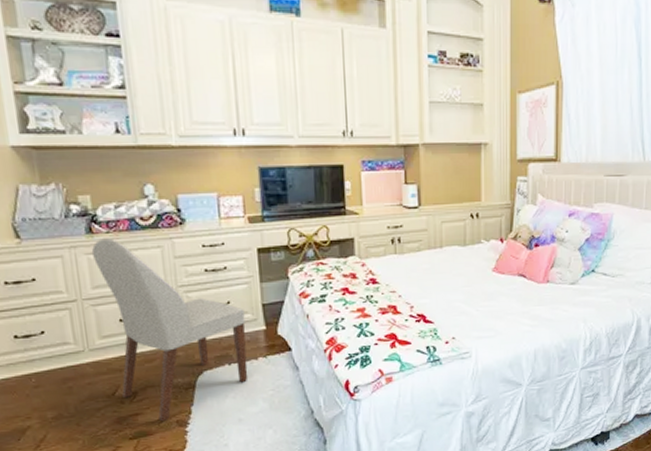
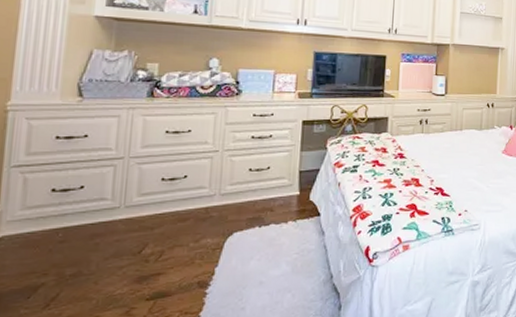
chair: present [91,238,248,421] -> none [148,102,282,281]

